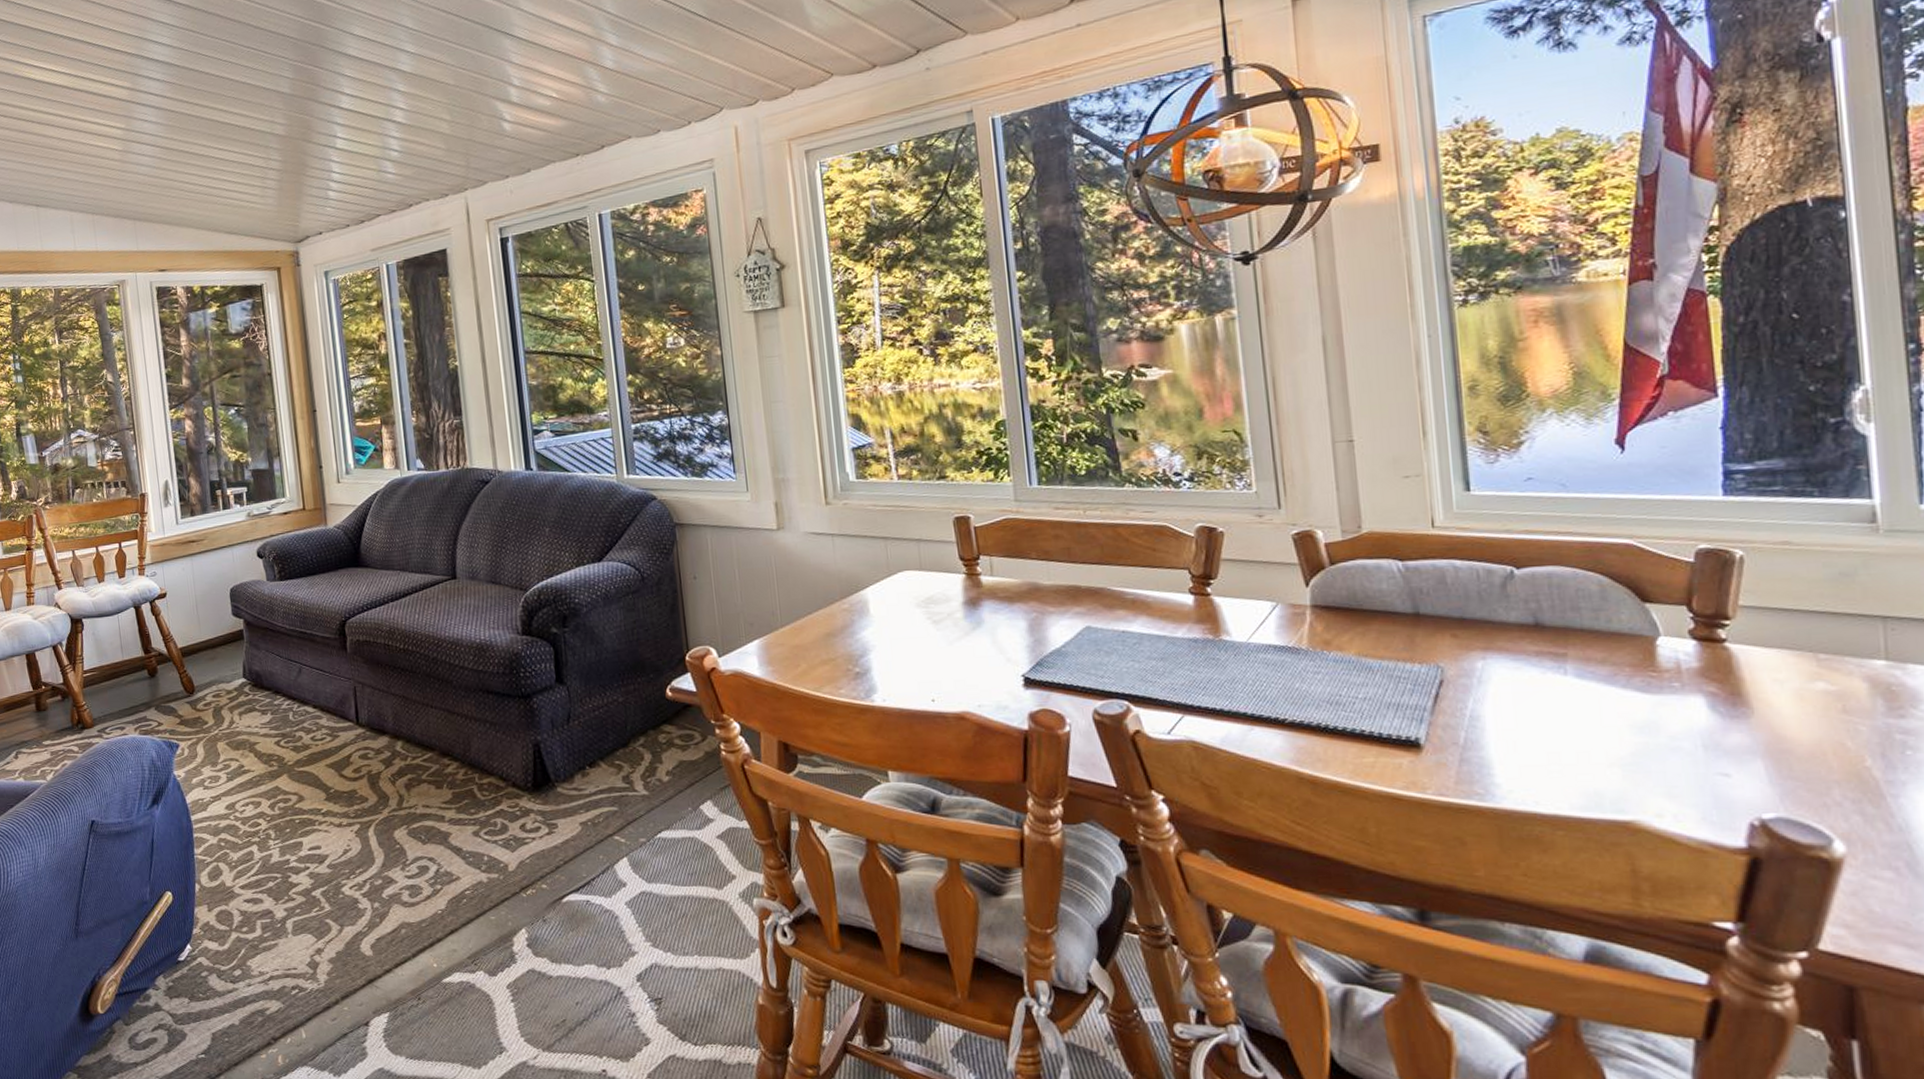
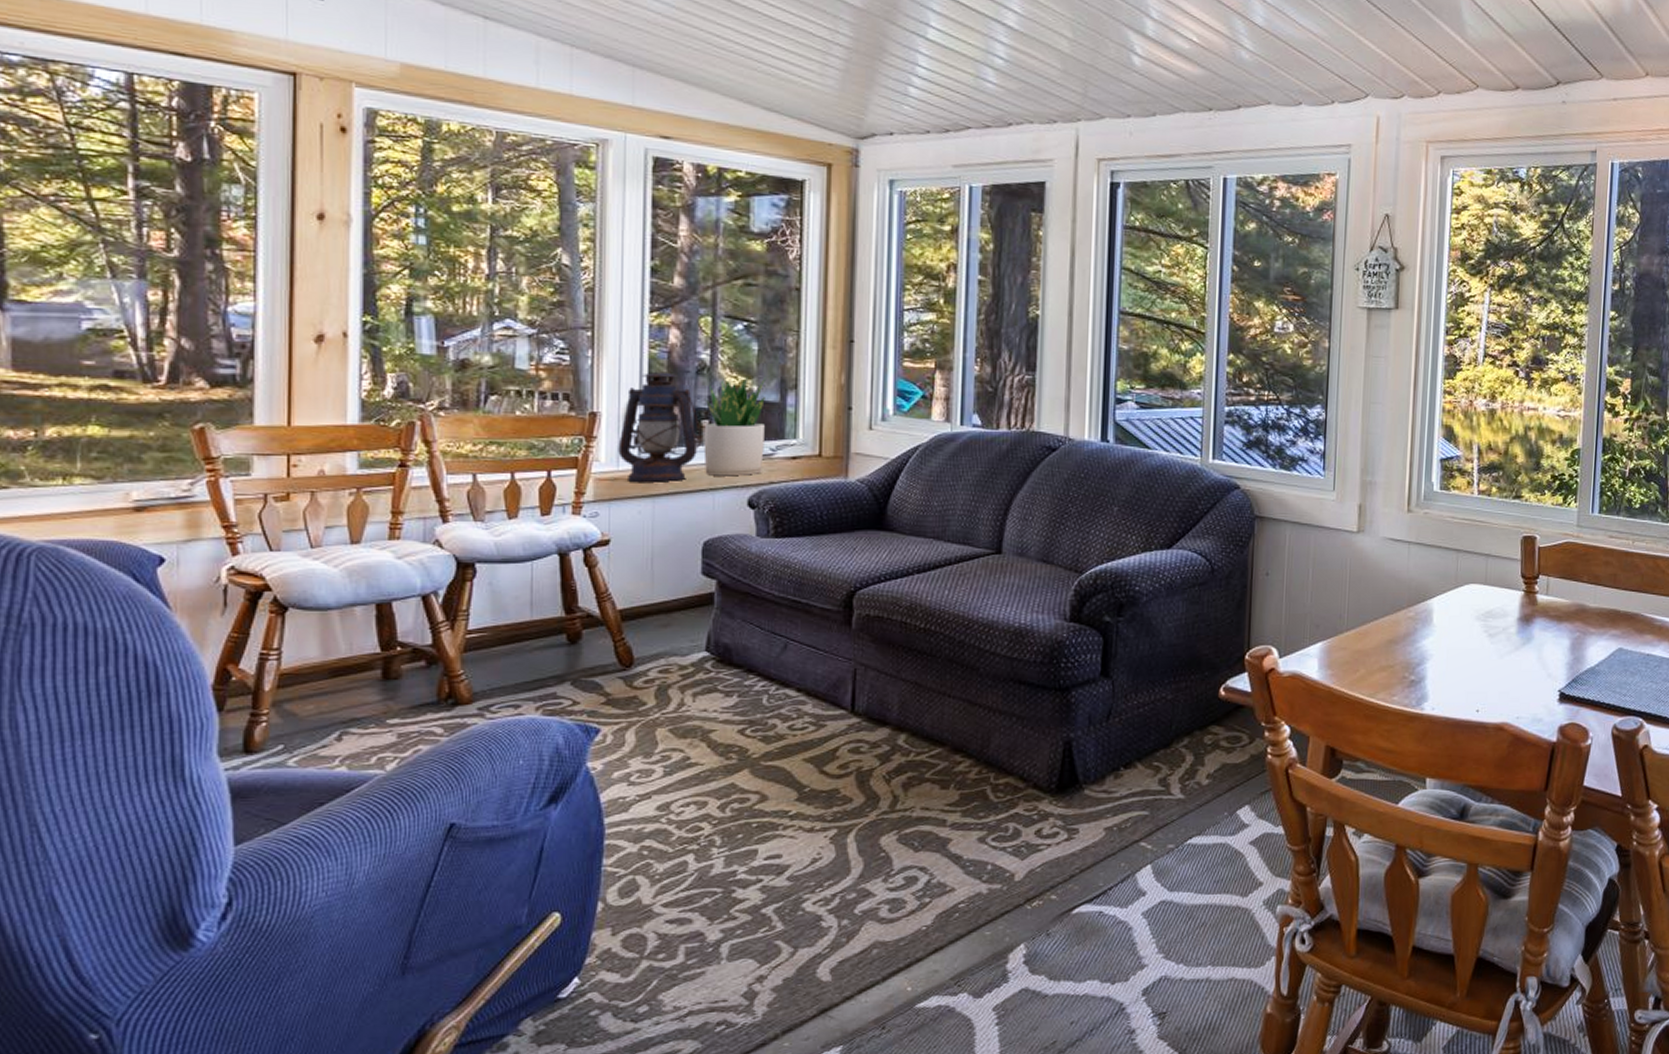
lantern: none [162,454,219,545] -> present [618,370,702,482]
planter: none [216,448,264,535] -> present [703,376,767,477]

